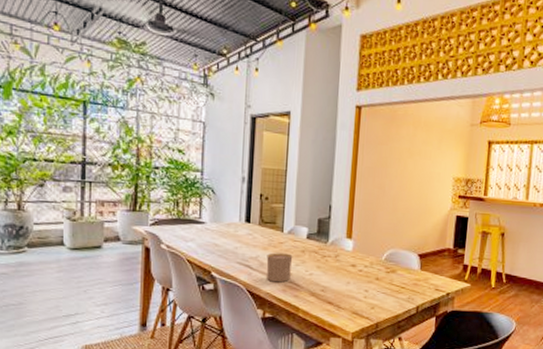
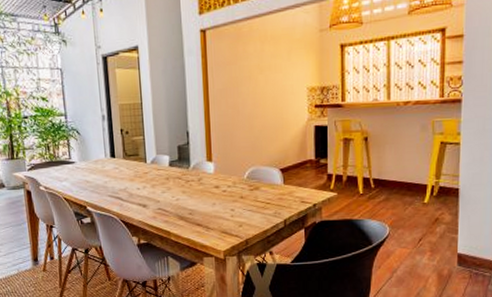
cup: present [266,252,293,283] -> none [134,182,159,211]

